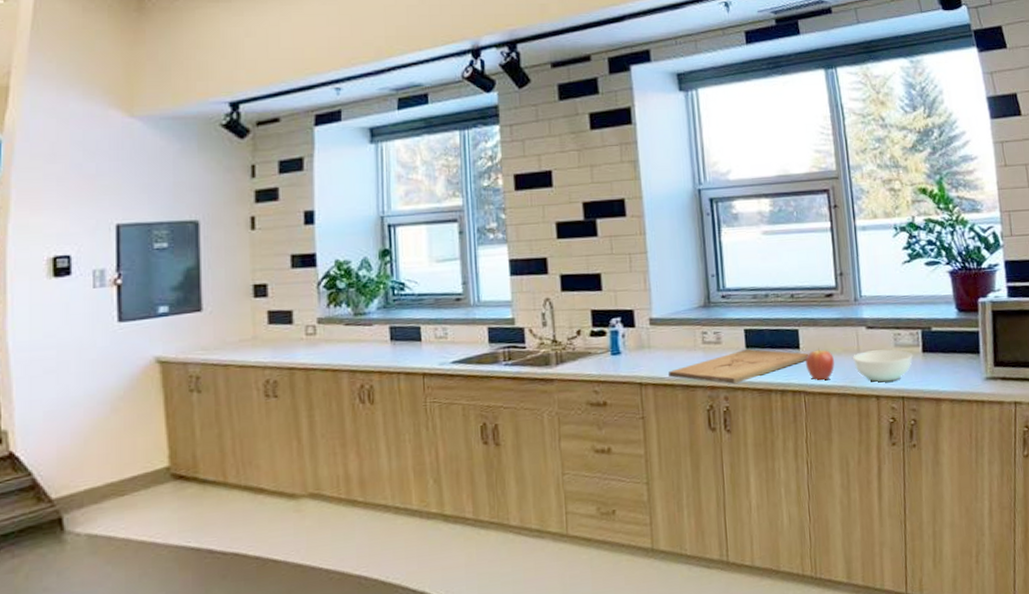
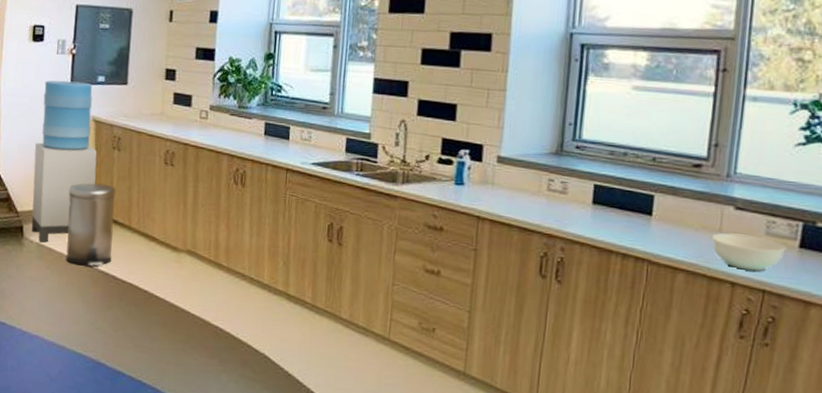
water cooler: none [72,317,170,532] -> present [31,80,98,243]
pedal bin: none [129,437,204,550] -> present [66,183,116,266]
cutting board: present [669,348,809,385] -> none [507,204,662,238]
fruit: present [805,348,835,381] -> none [655,219,690,254]

